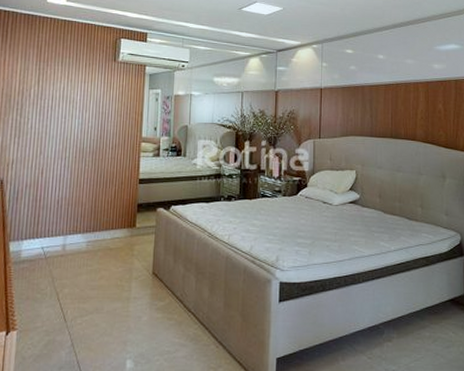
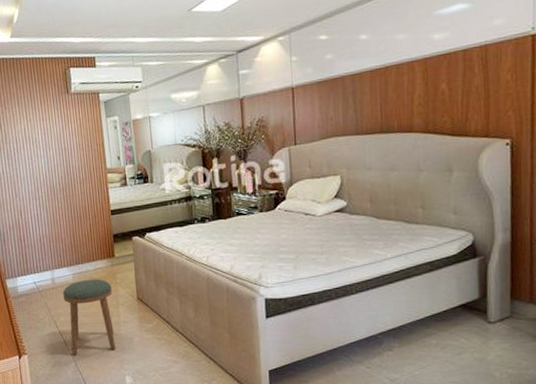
stool: none [70,249,127,333] -> present [63,279,116,355]

